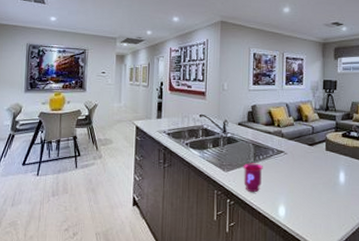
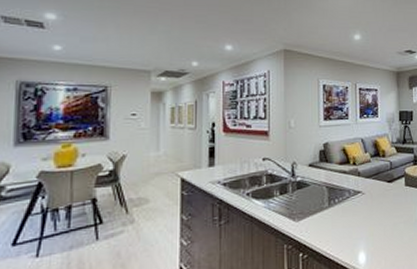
mug: present [243,163,263,193] -> none [316,207,339,242]

